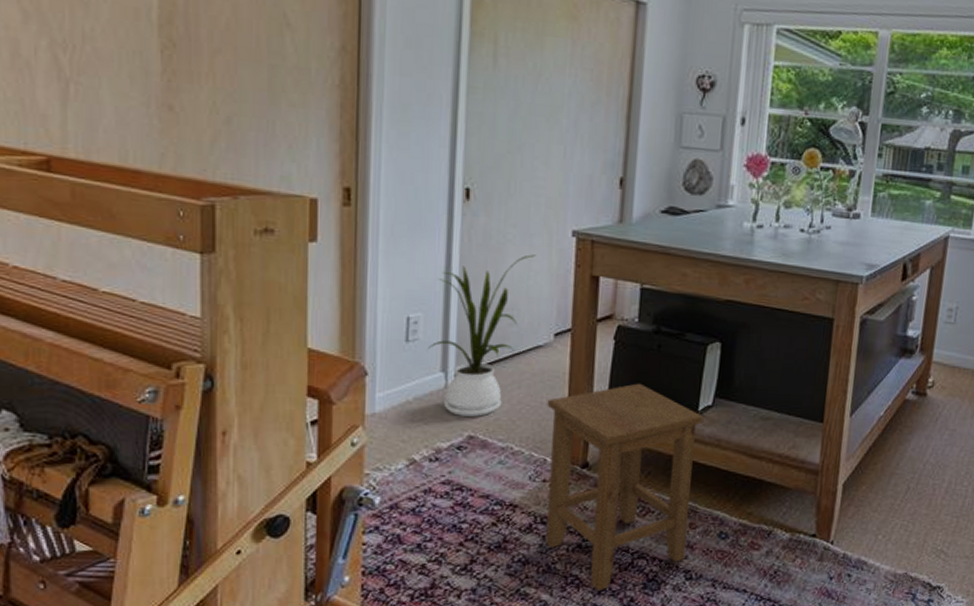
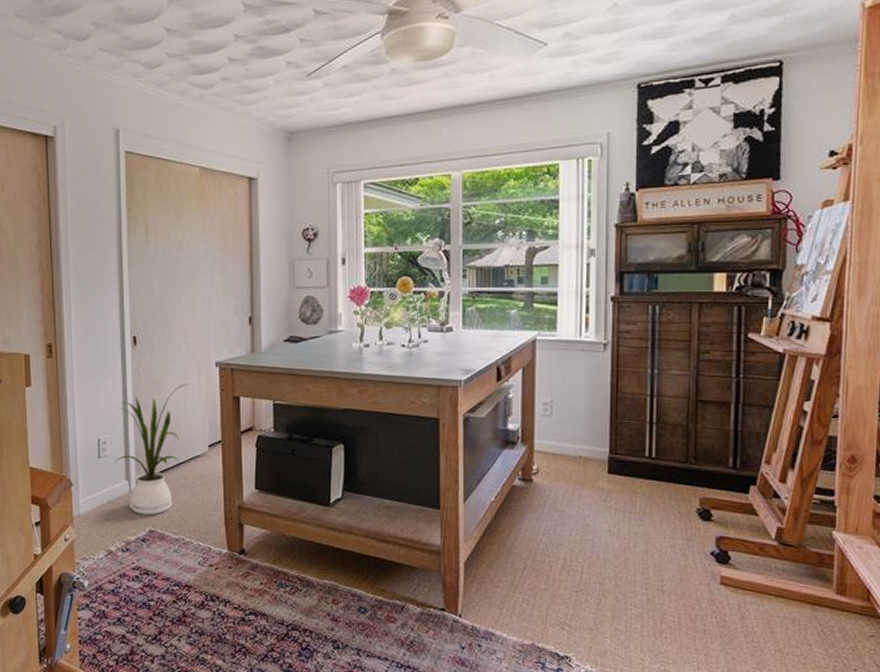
stool: present [546,383,704,592] -> none [207,482,336,658]

